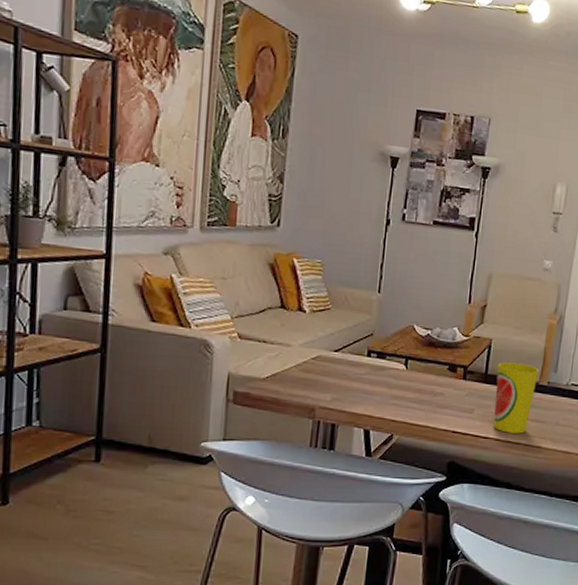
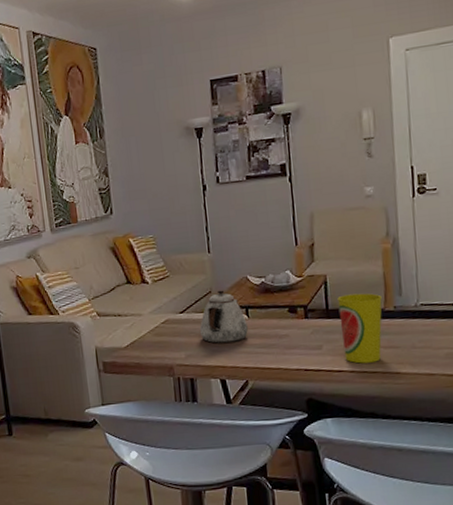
teapot: none [353,334,404,393] -> present [200,290,248,344]

